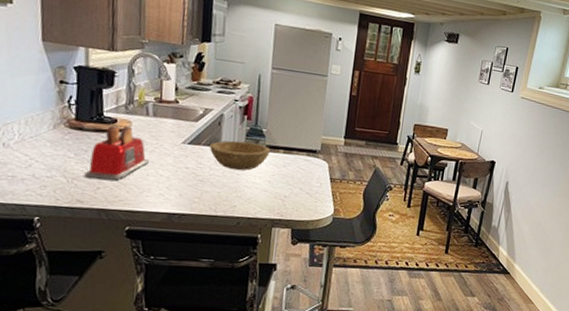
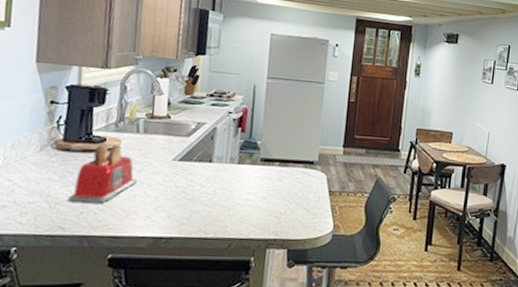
bowl: present [209,140,270,170] -> none [200,155,265,186]

